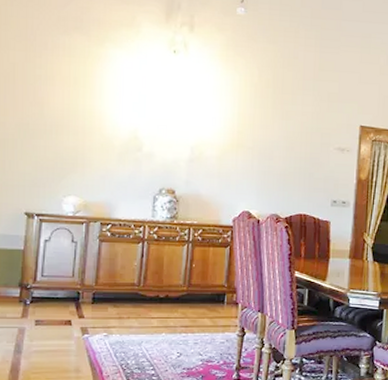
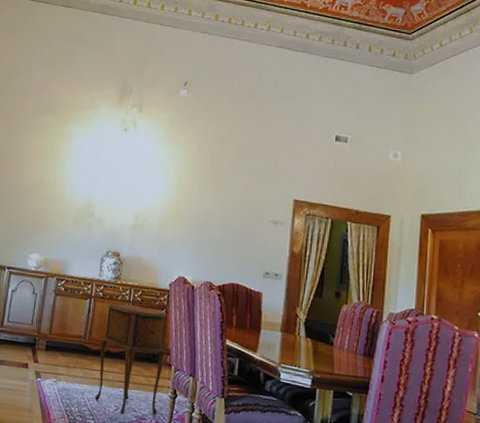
side table: none [155,244,231,360] -> present [95,302,167,415]

